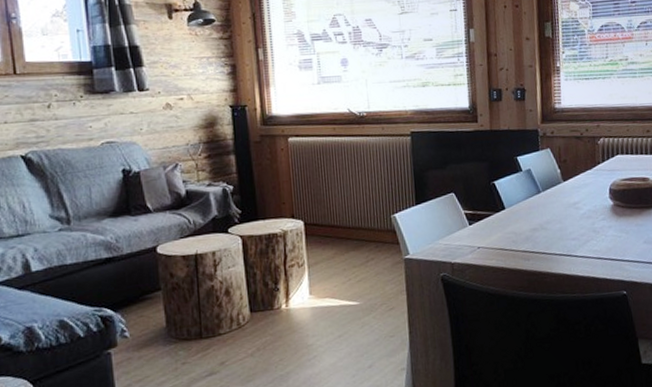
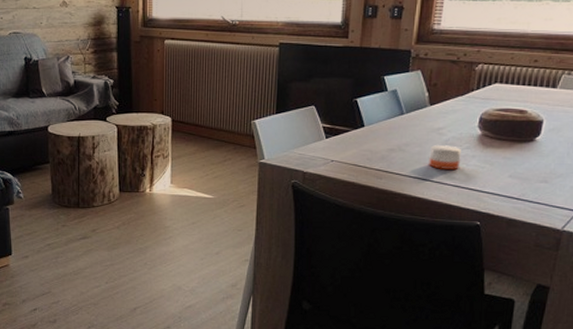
candle: none [570,218,599,244] -> present [429,145,461,169]

